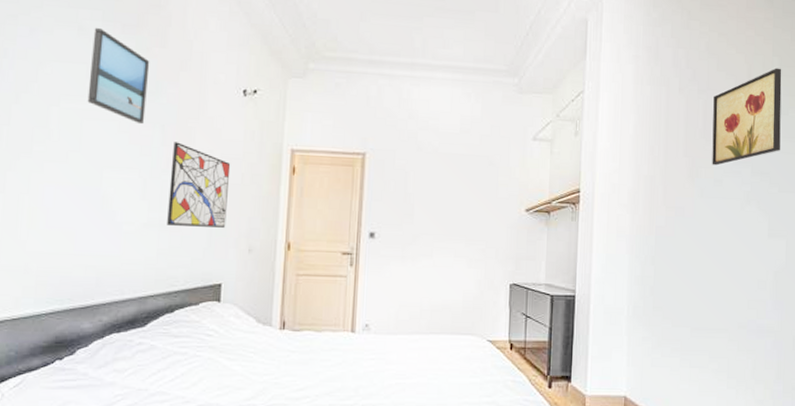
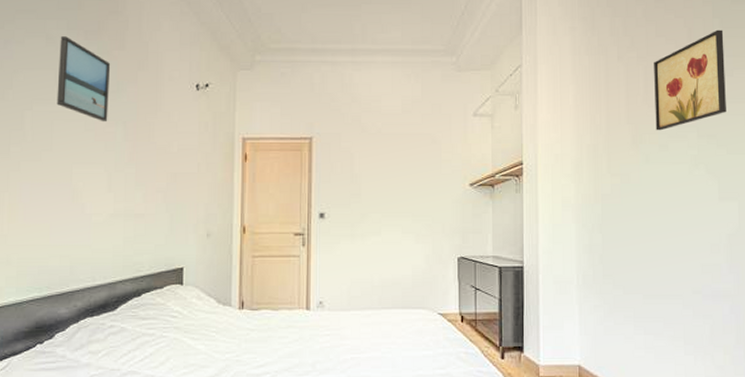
wall art: present [167,142,231,228] -> none [132,137,187,215]

